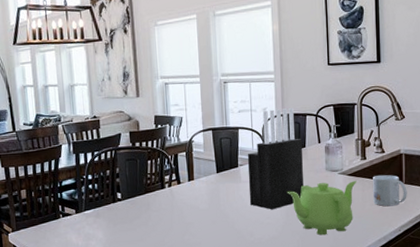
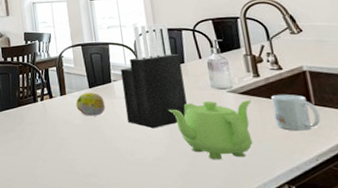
fruit: none [203,176,231,201] -> present [76,92,105,116]

